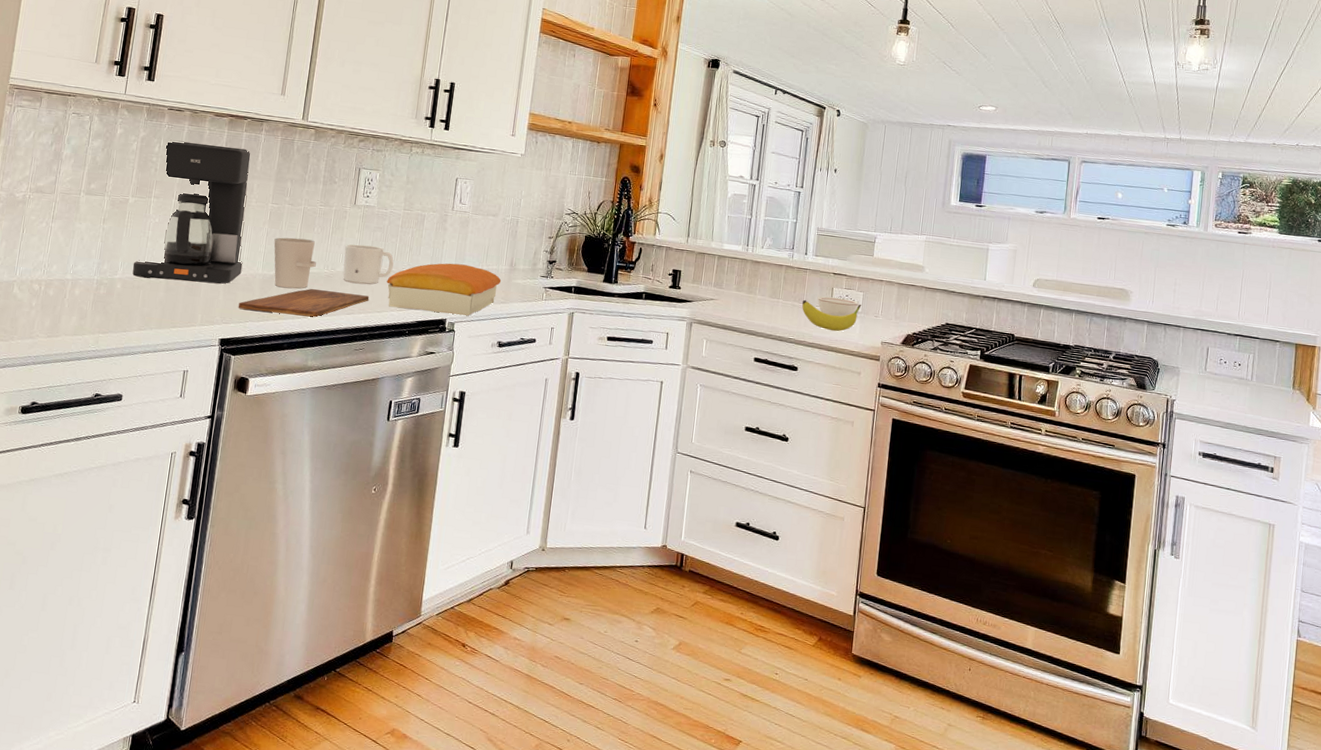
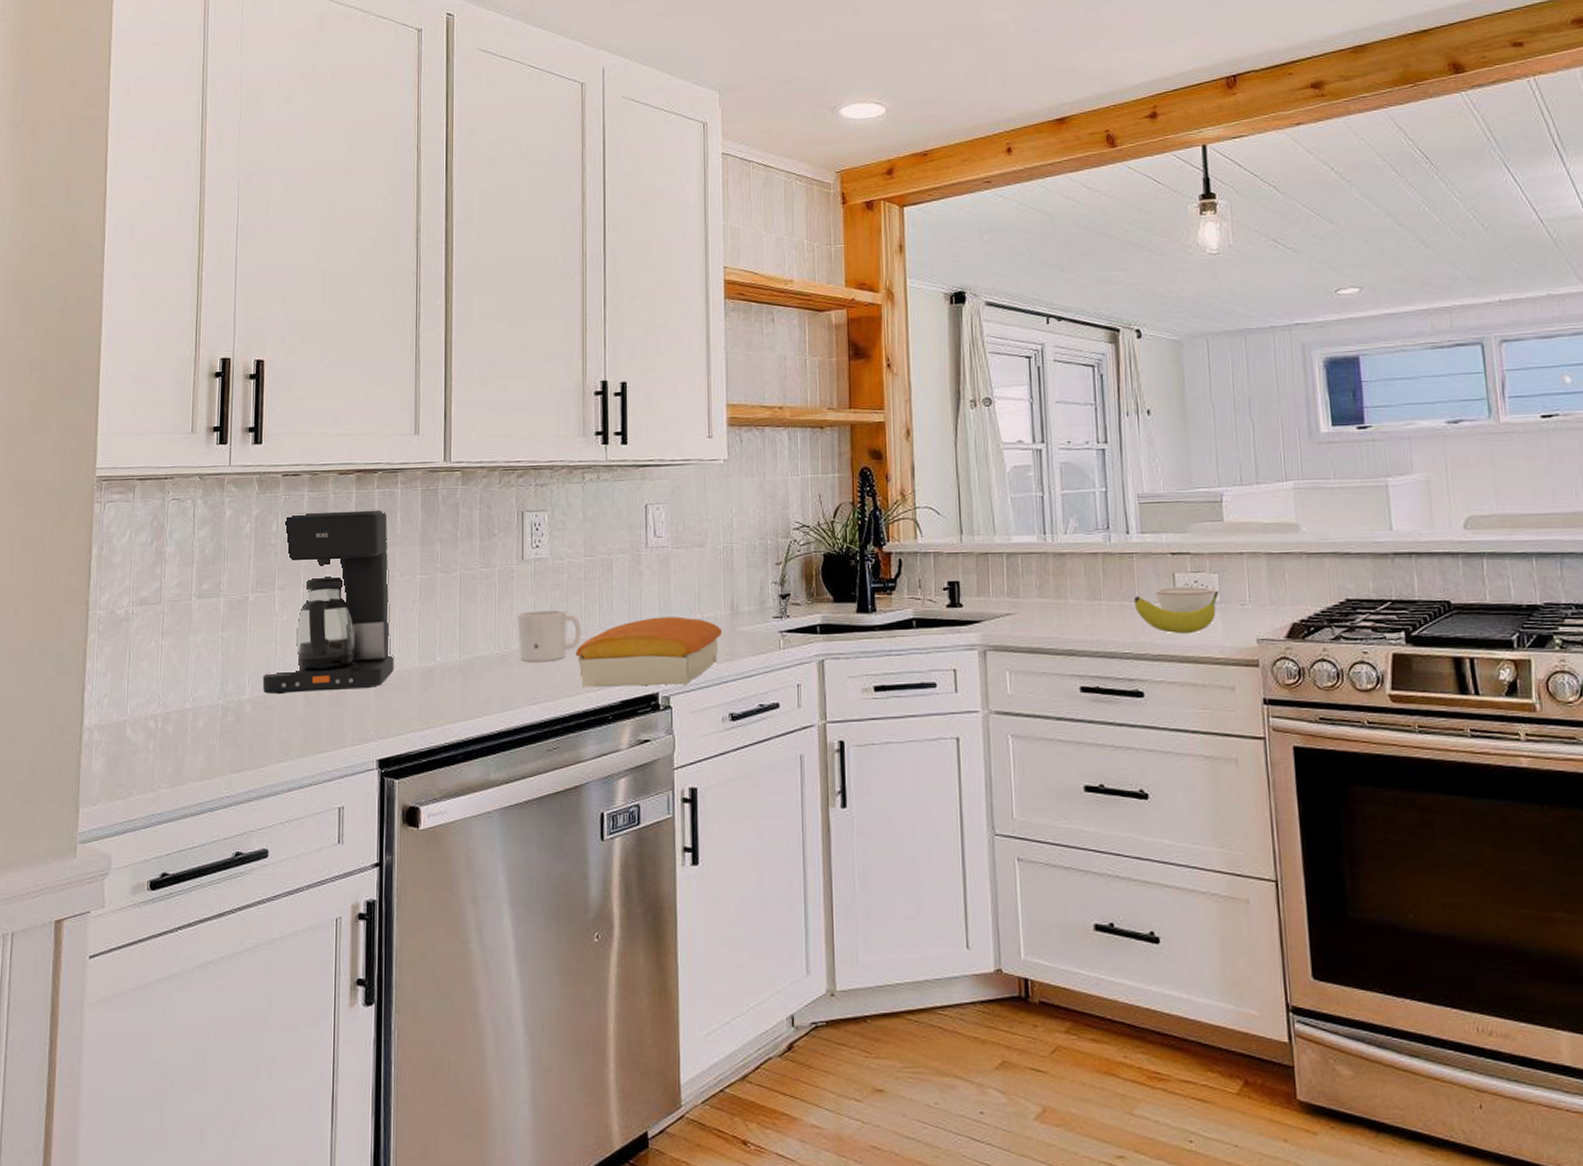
cutting board: present [238,288,370,318] -> none [395,677,557,716]
cup: present [274,237,316,290] -> none [429,614,484,682]

